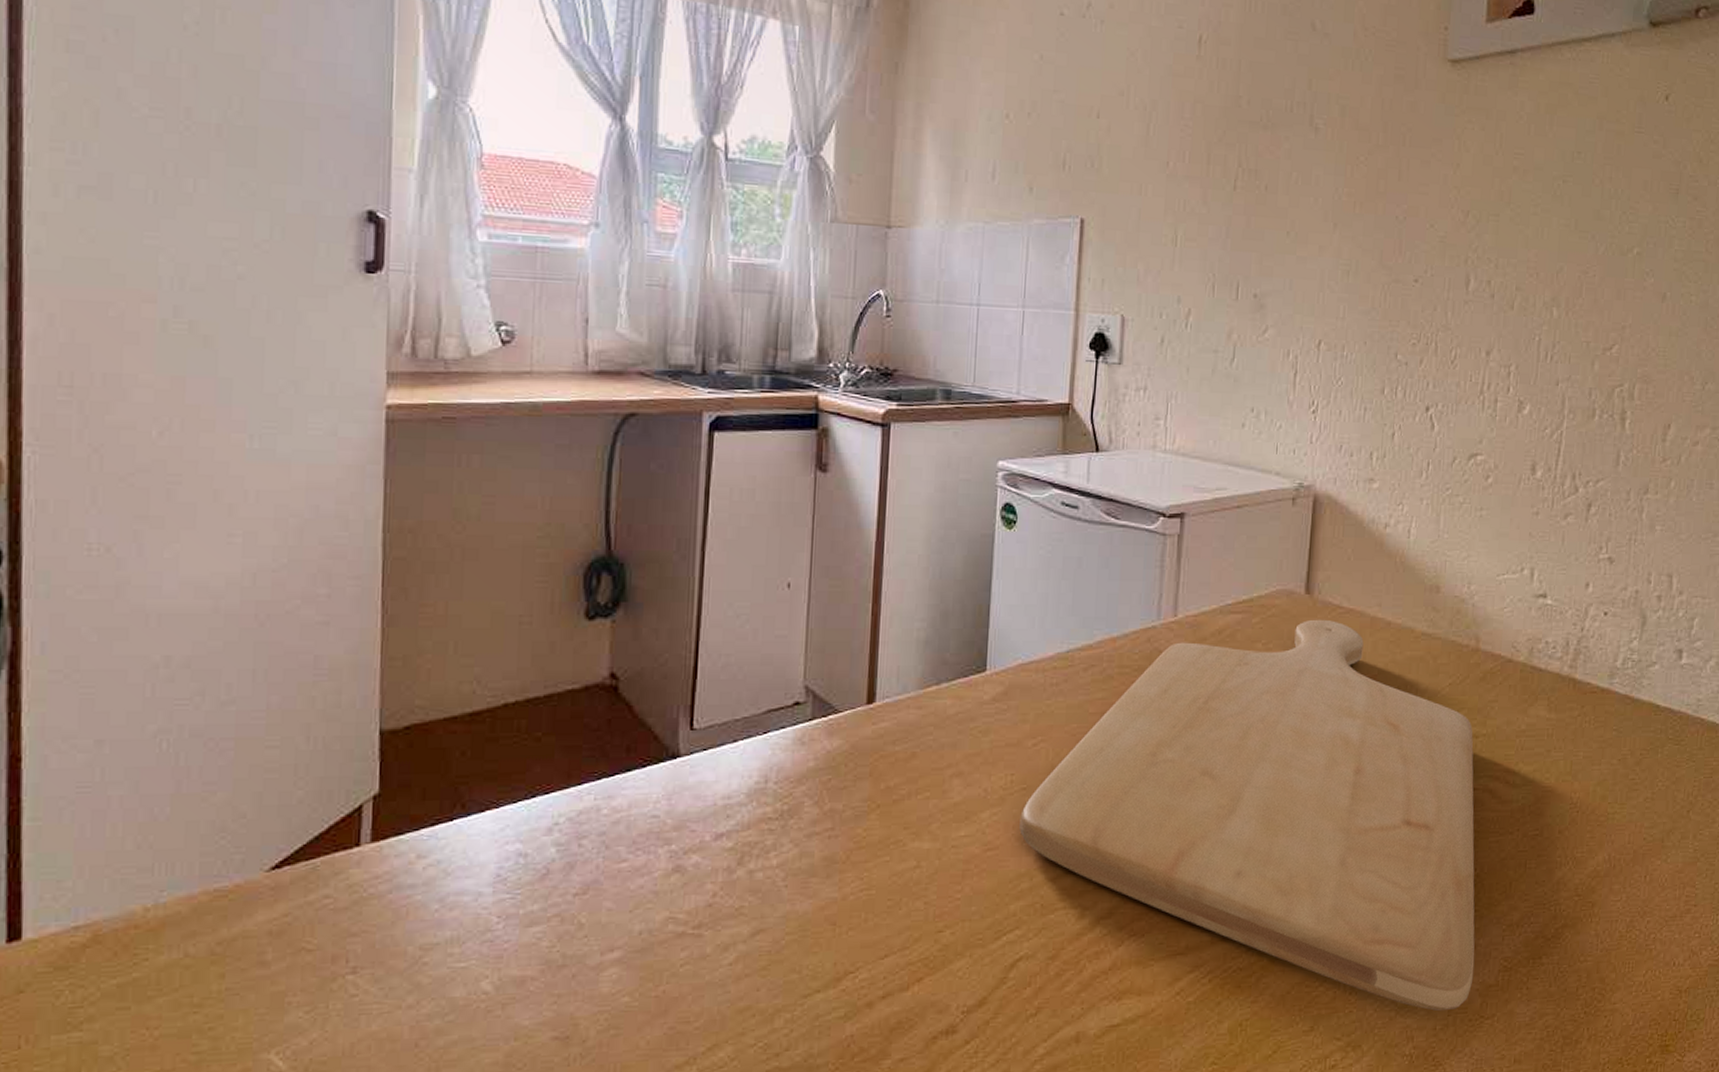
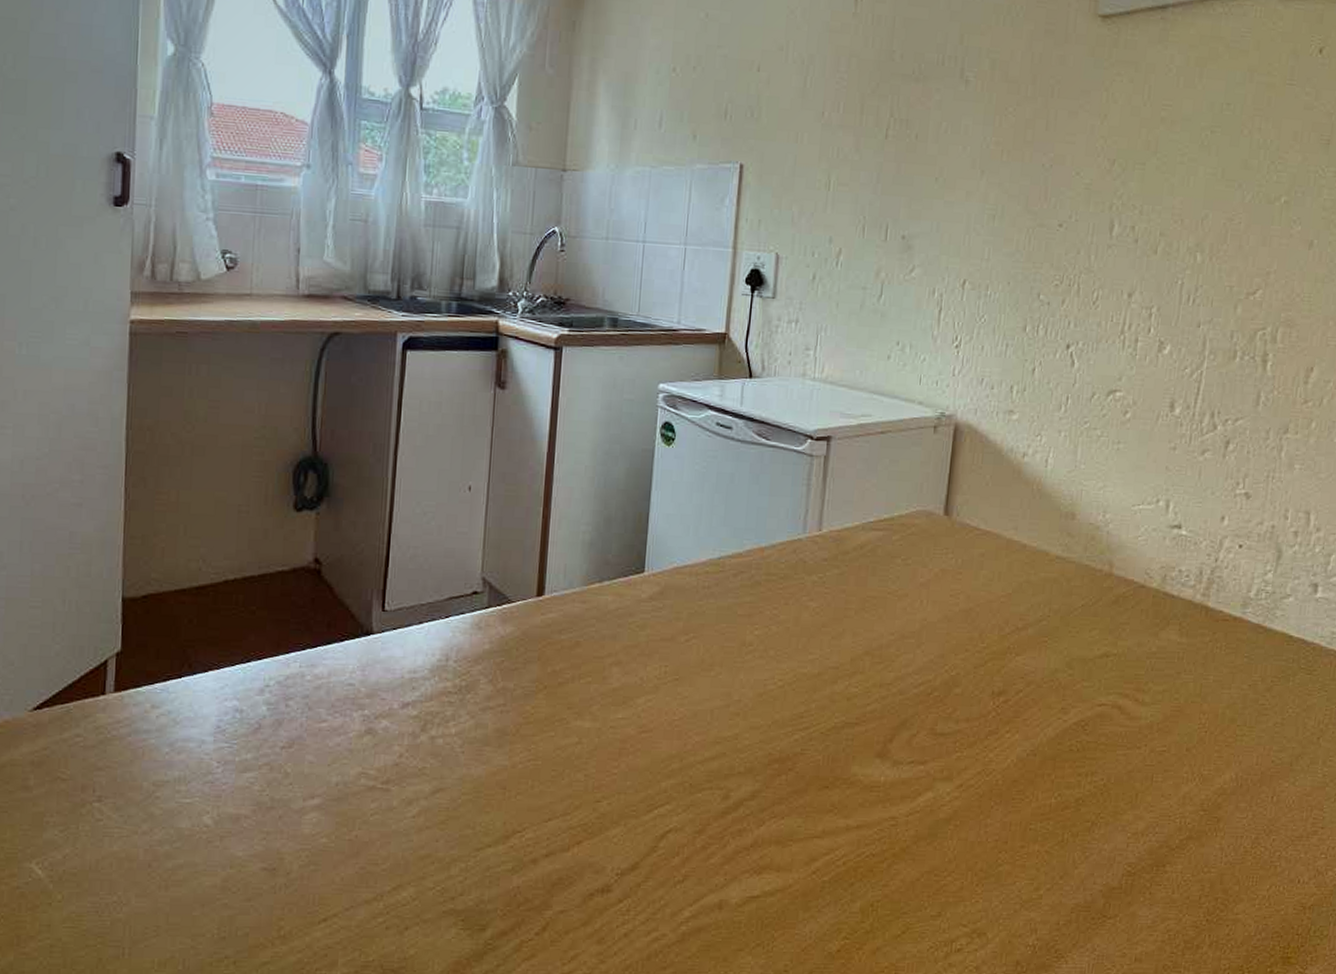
chopping board: present [1019,619,1475,1012] -> none [671,539,1104,908]

